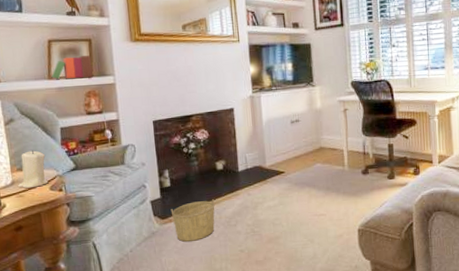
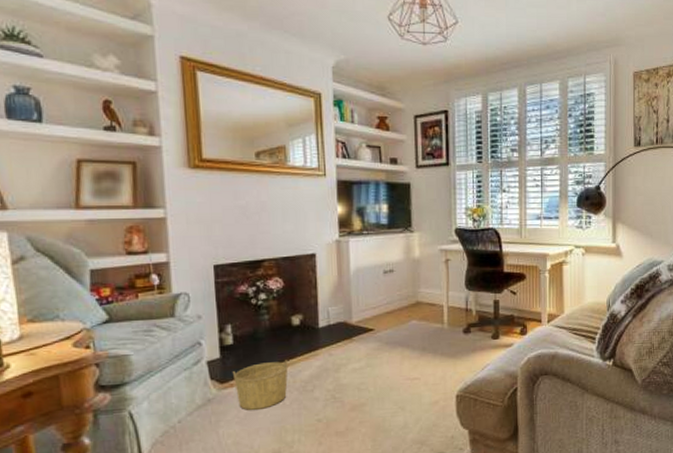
candle: present [18,150,49,189] -> none [29,297,71,345]
books: present [51,55,93,80] -> none [80,181,137,210]

